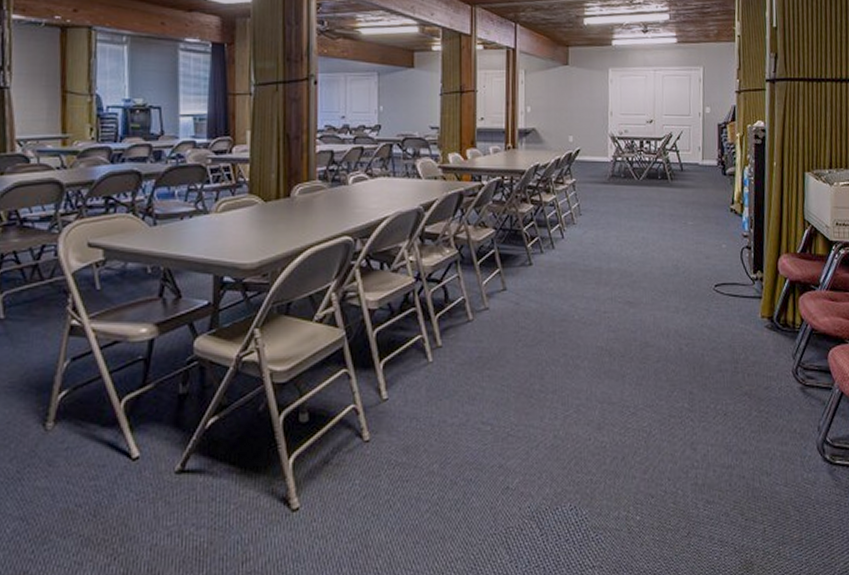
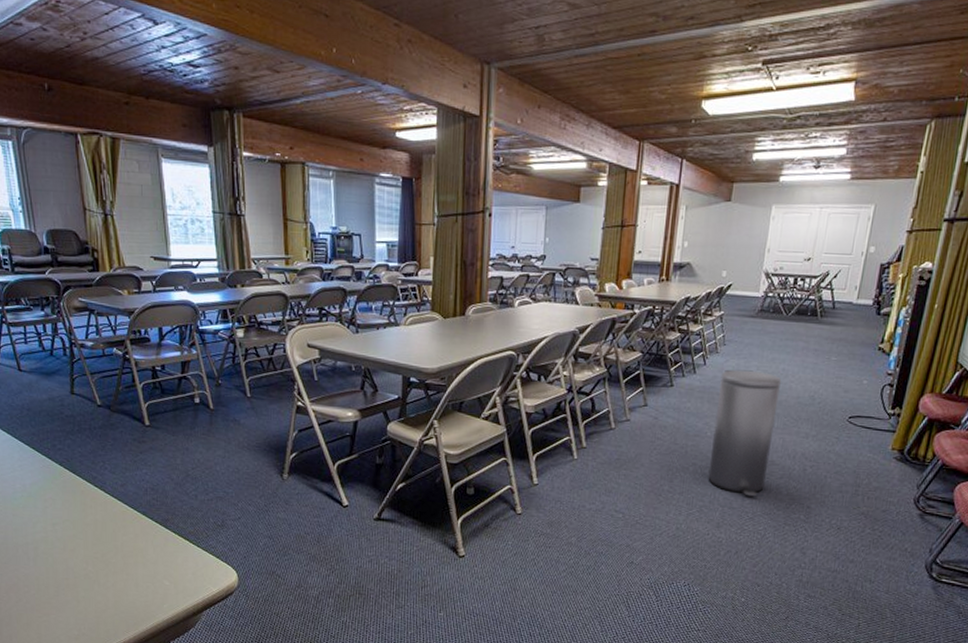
pedal bin: none [580,241,643,387] -> present [707,369,781,497]

